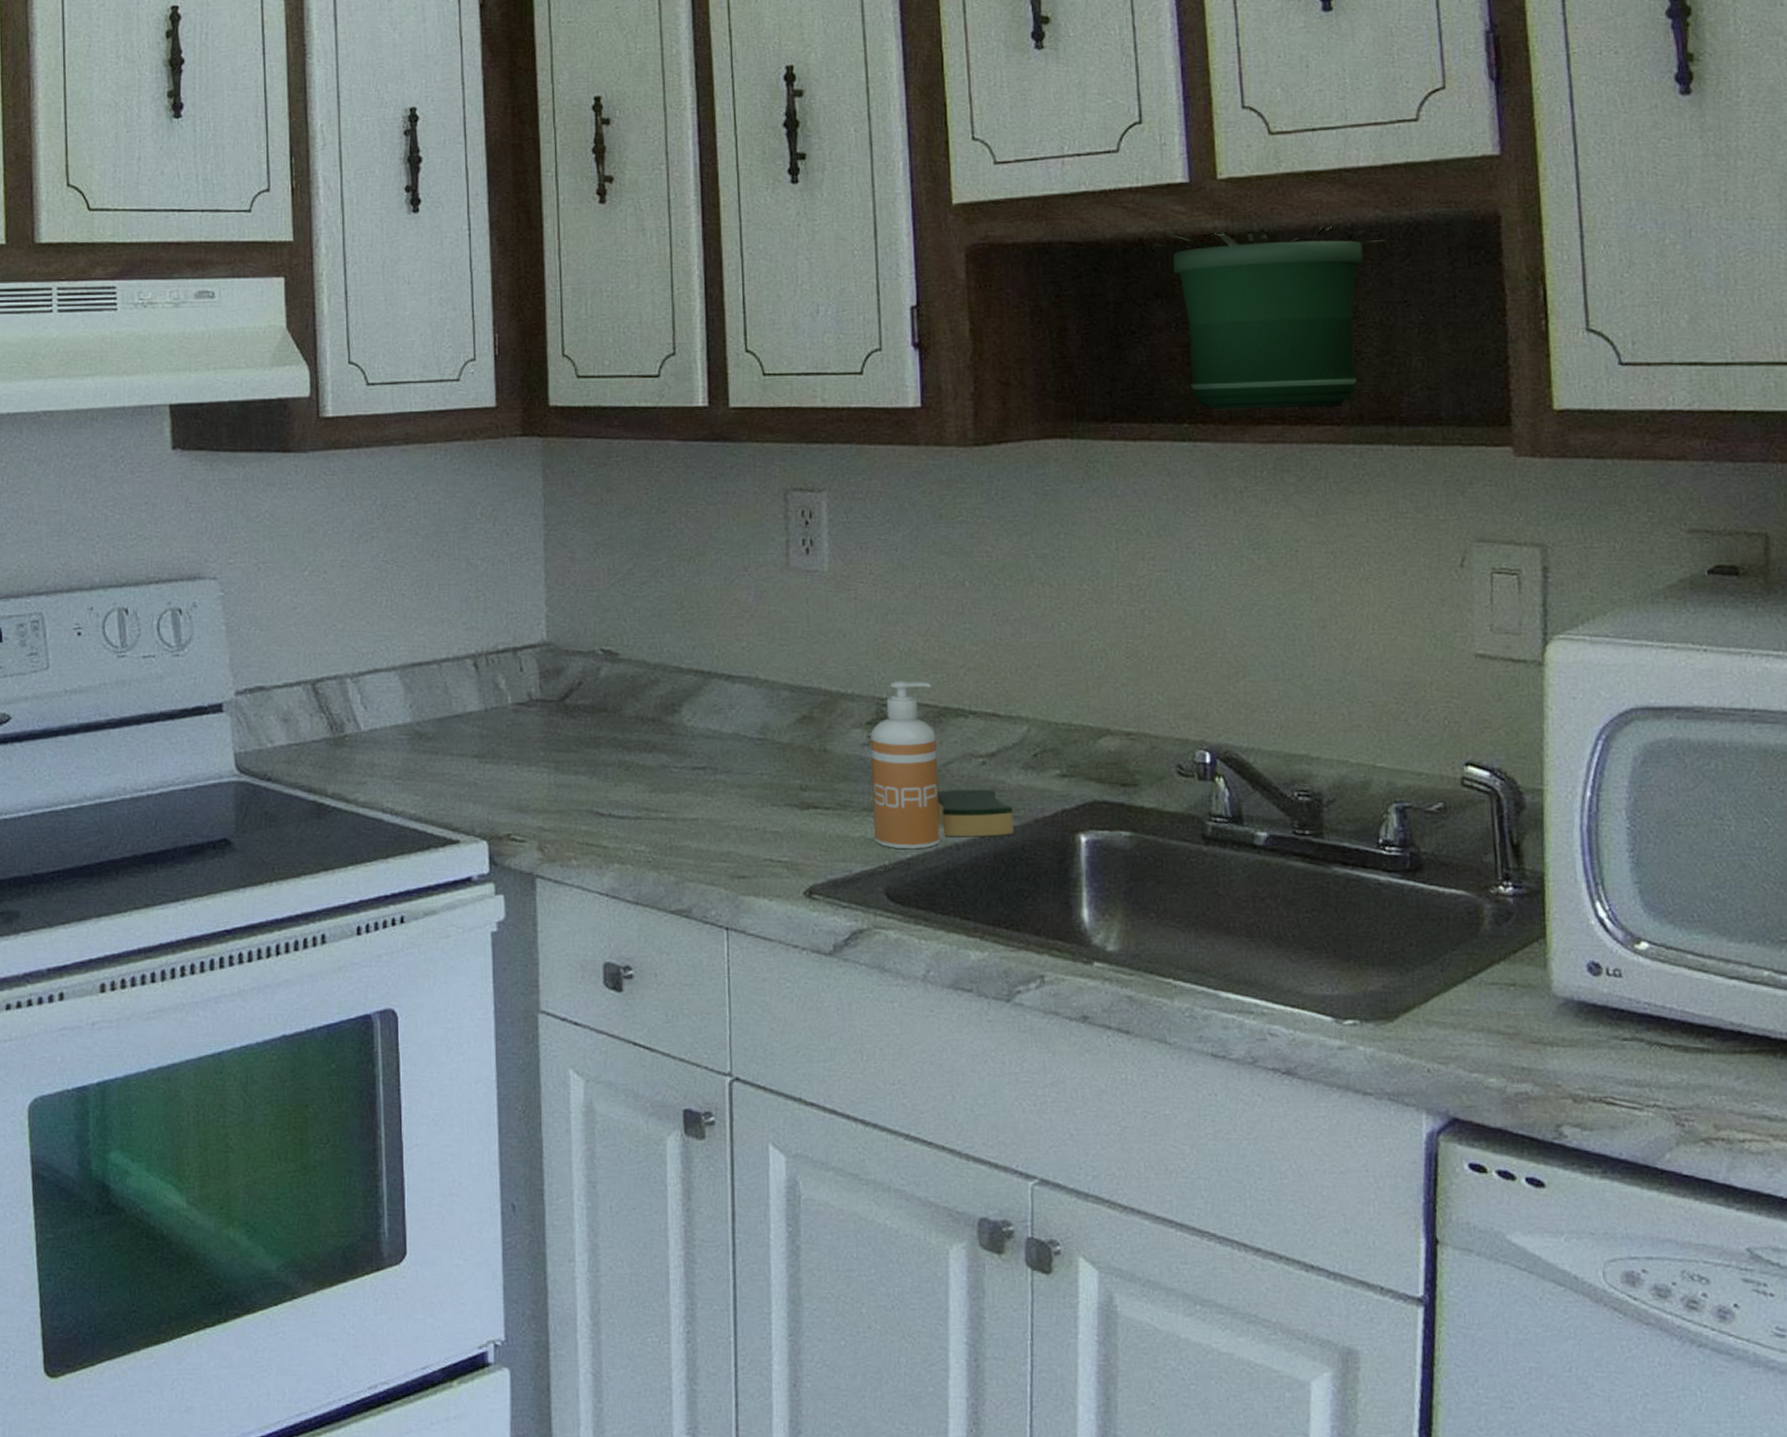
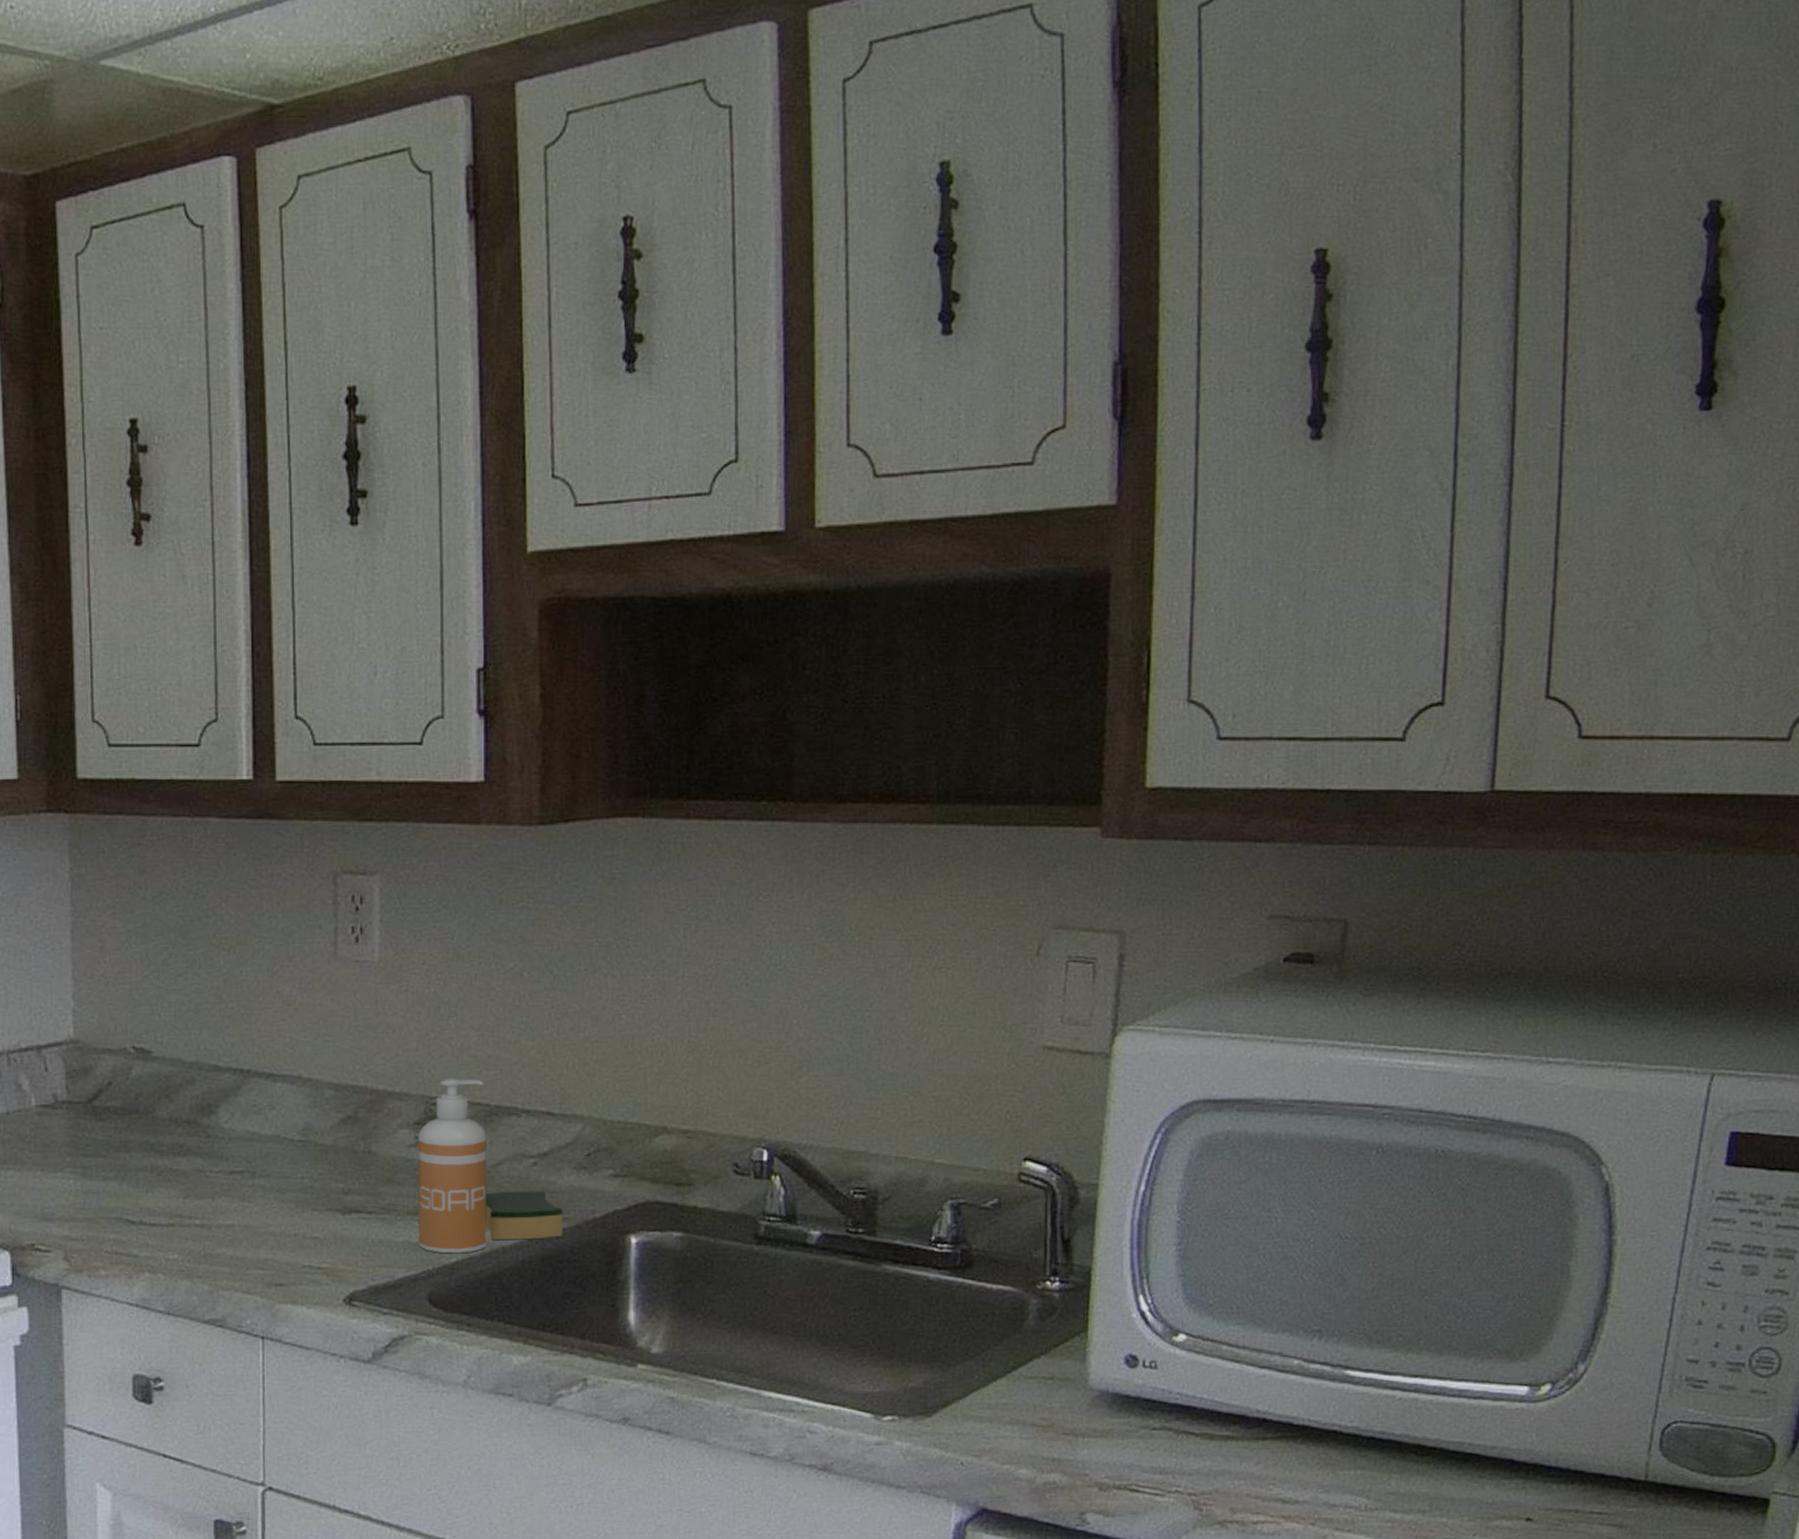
planter: present [1133,226,1409,410] -> none [720,583,1014,787]

